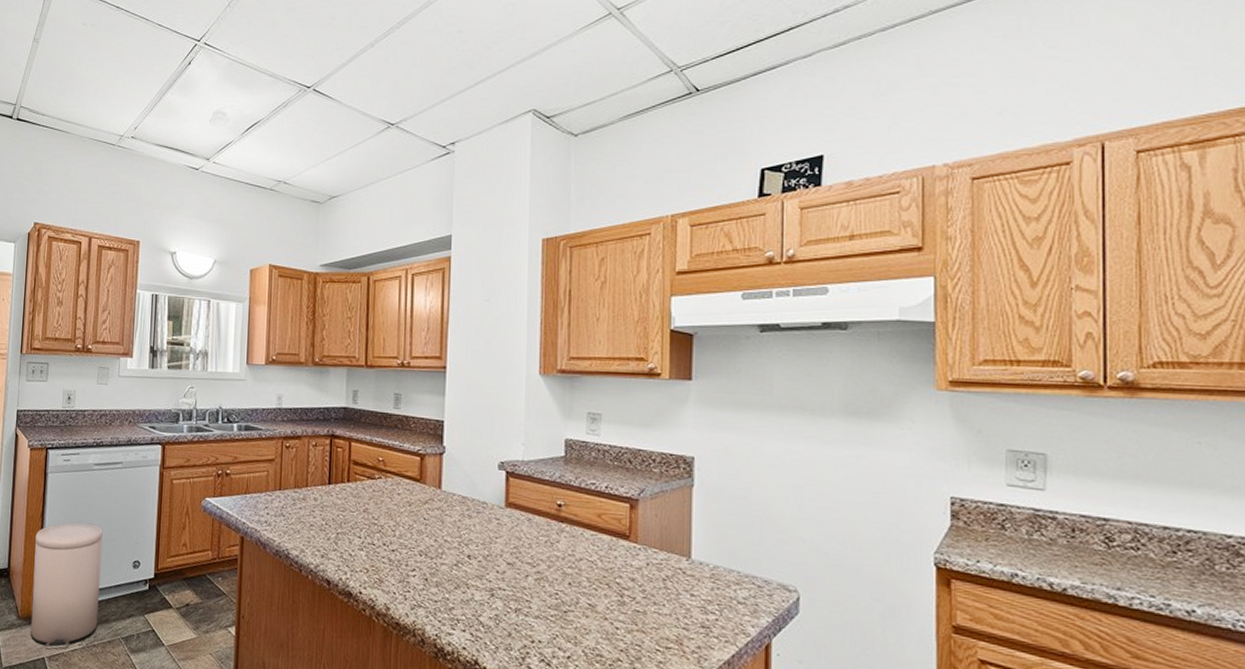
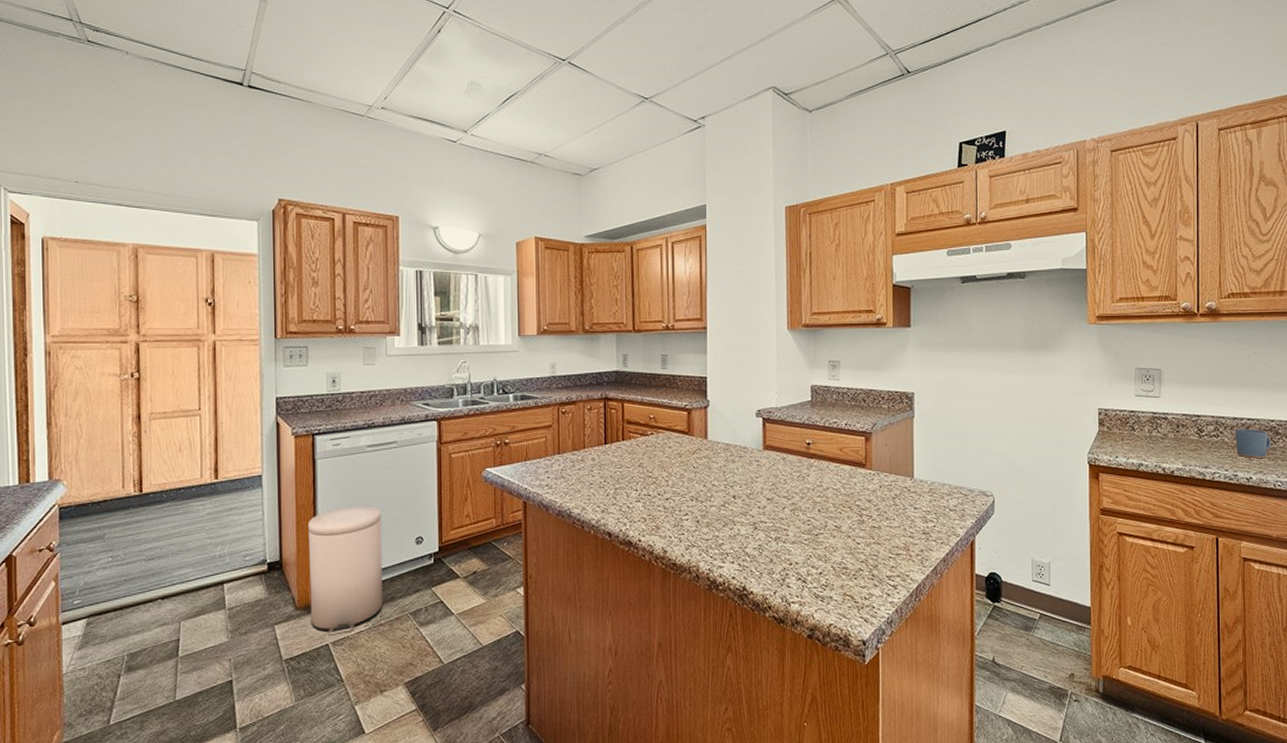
mug: none [1165,542,1227,587] -> present [1234,428,1271,459]

